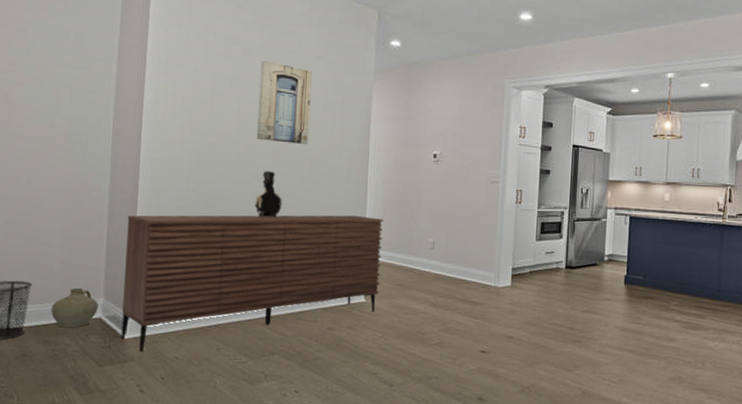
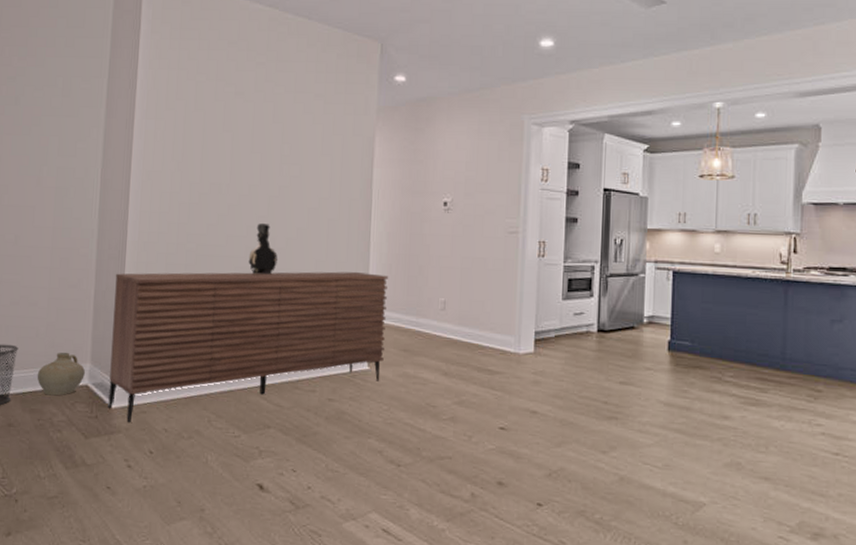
wall art: present [256,61,312,145] -> none [250,102,309,194]

